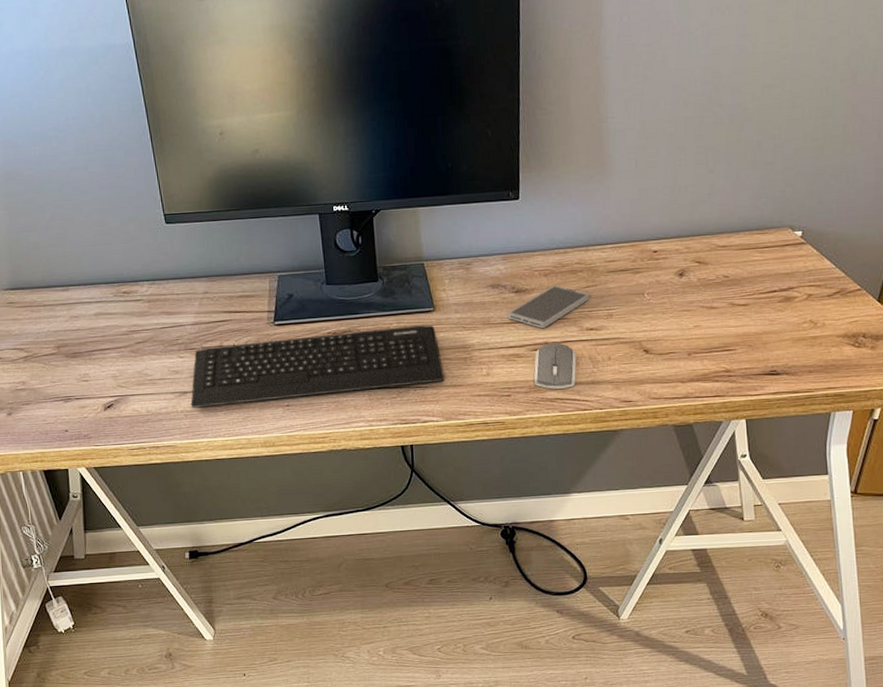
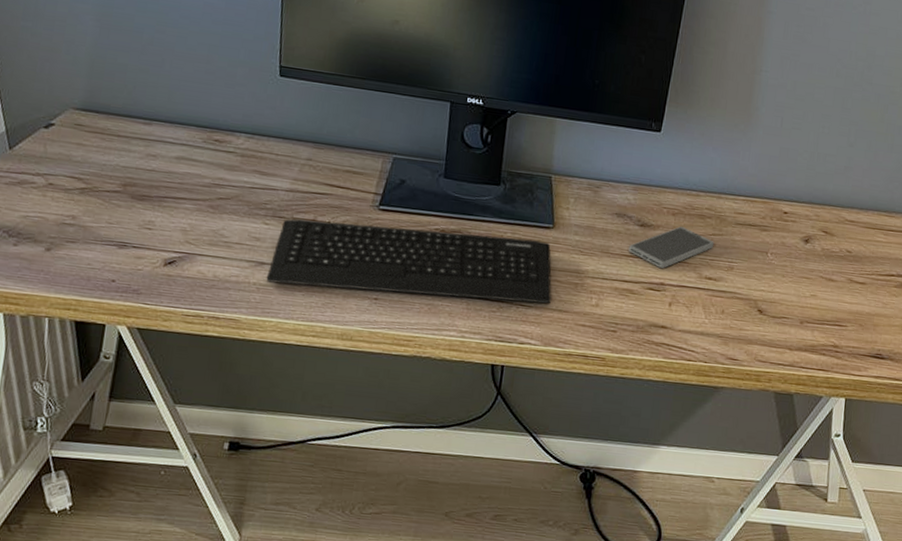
computer mouse: present [533,342,577,389] -> none [642,284,691,335]

